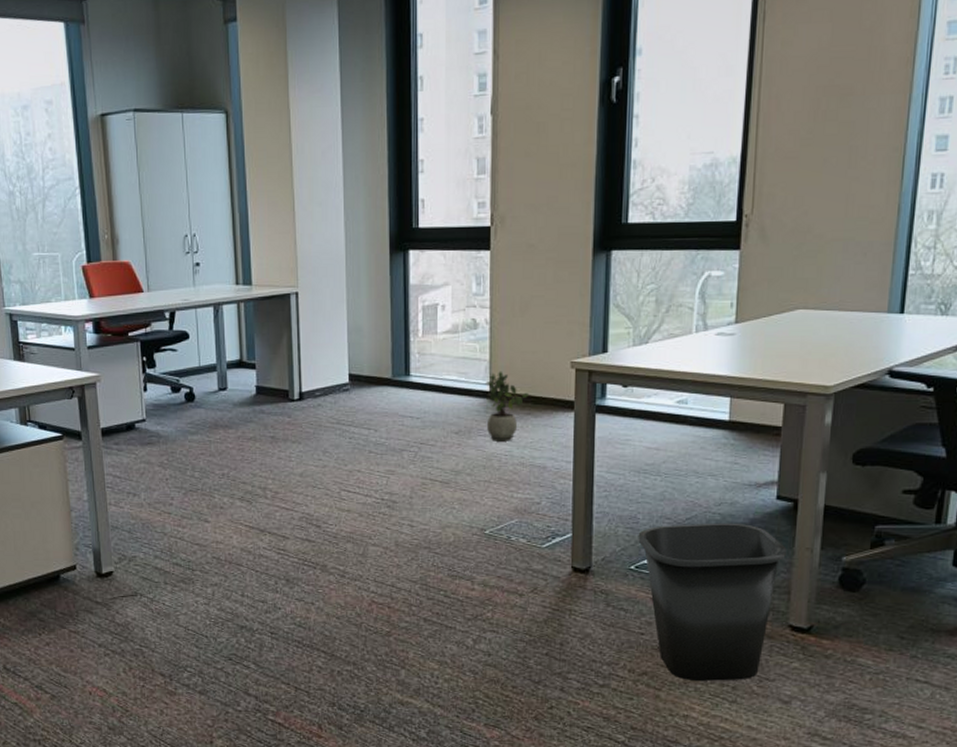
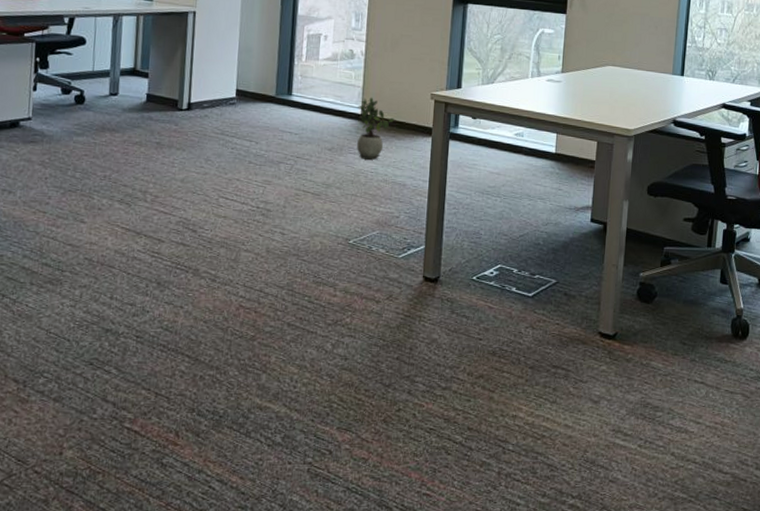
waste bin: present [638,522,788,681] -> none [480,240,599,383]

